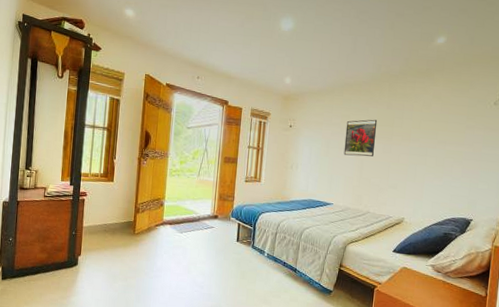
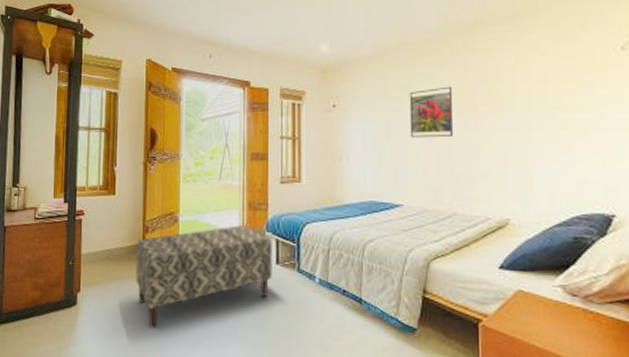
bench: none [127,211,235,285] -> present [135,225,274,328]

